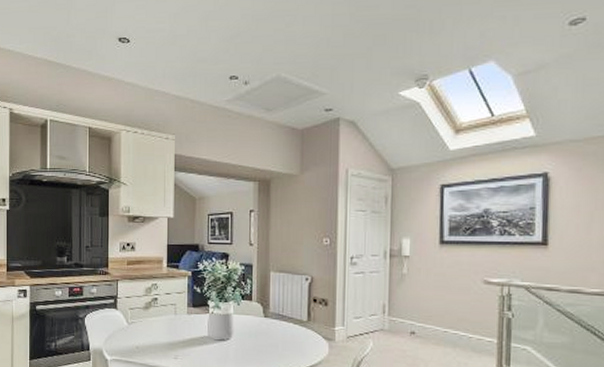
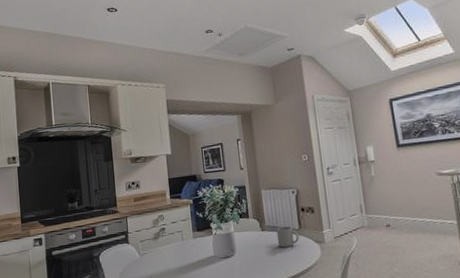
mug: none [280,316,306,340] -> present [276,226,299,248]

